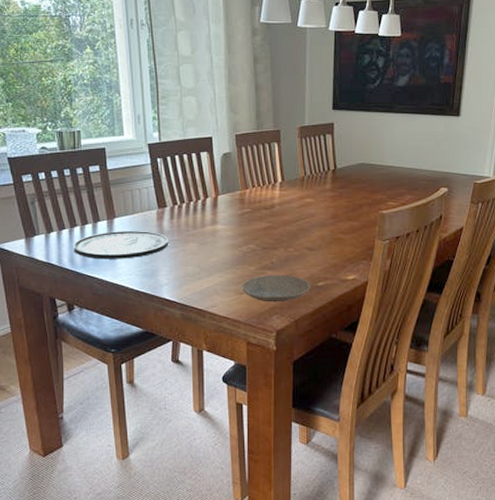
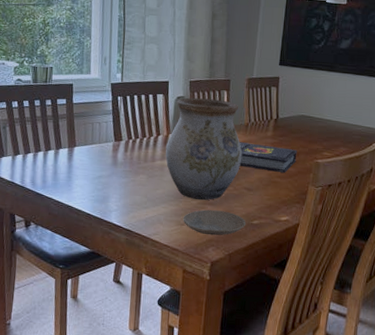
plate: present [73,230,168,259] -> none [35,158,121,185]
vase: none [215,153,300,266] -> present [165,97,243,201]
book: none [295,197,360,228] -> present [239,141,297,173]

